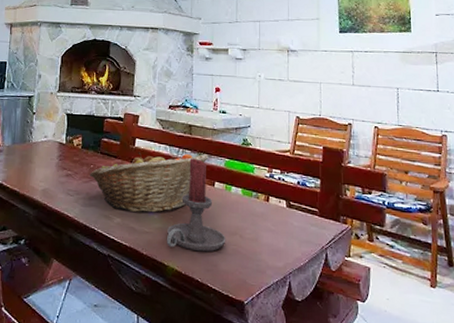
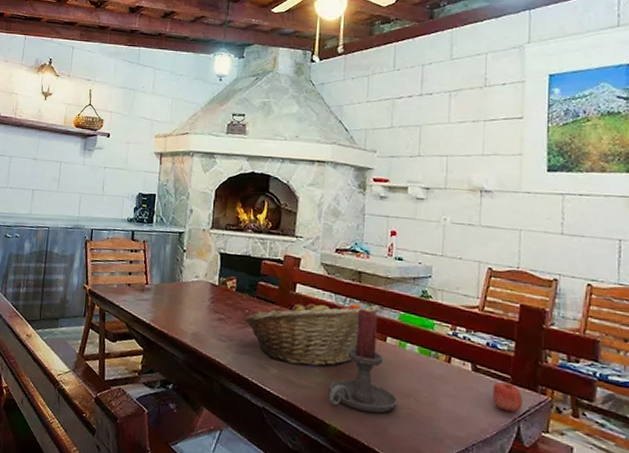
apple: none [303,213,328,241] -> present [491,380,523,412]

